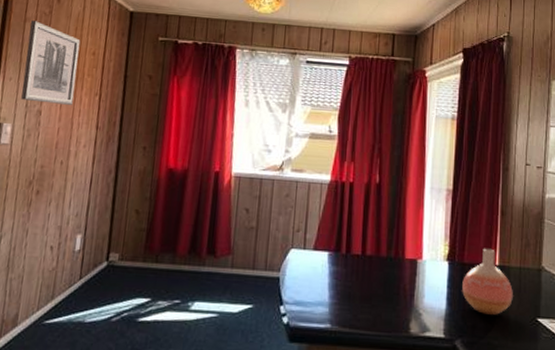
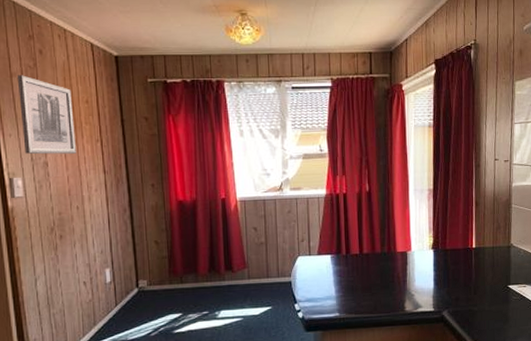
vase: present [462,248,513,316] -> none [446,234,488,289]

